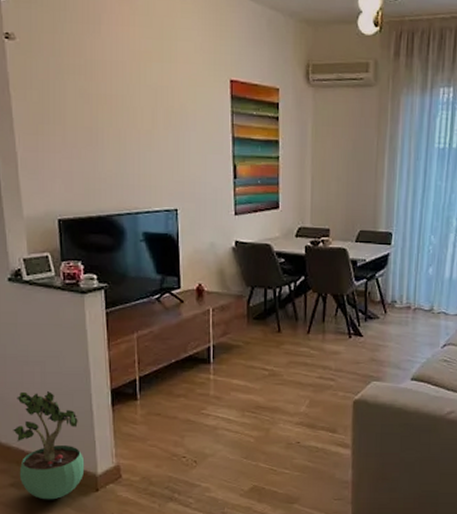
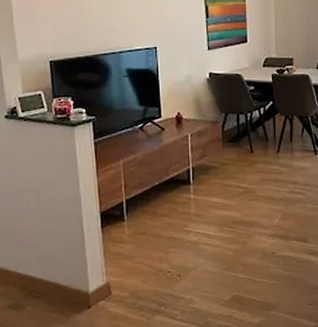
potted plant: present [13,390,85,500] -> none [10,216,78,319]

